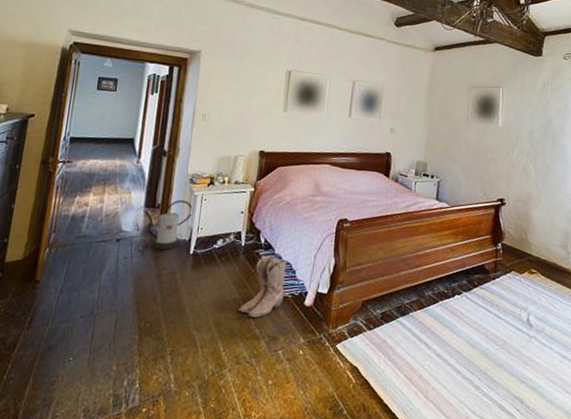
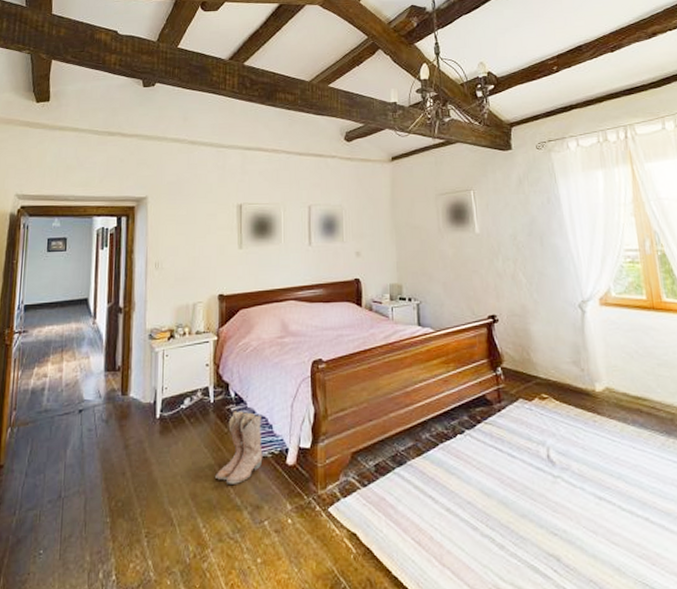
watering can: present [144,199,194,251] -> none [104,358,156,418]

